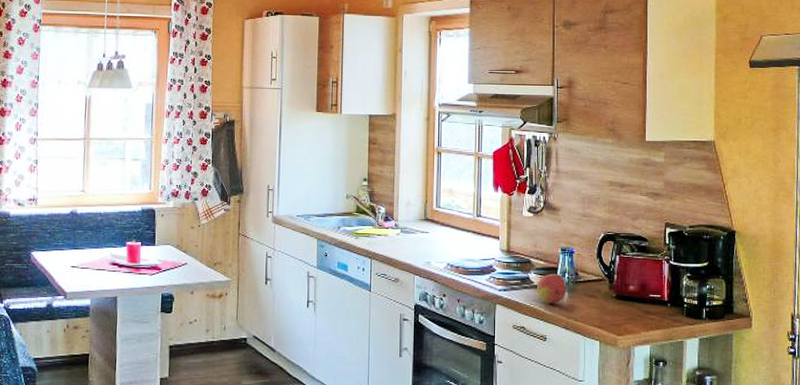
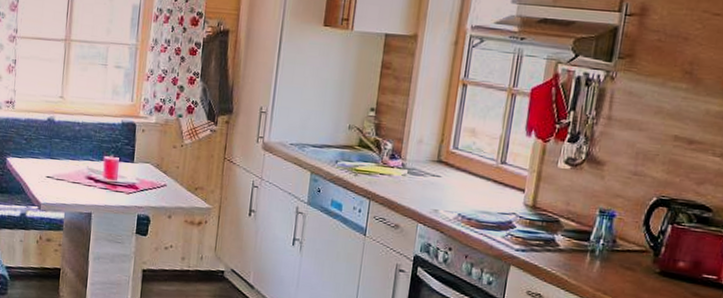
fruit: present [537,273,567,304] -> none [562,237,600,273]

